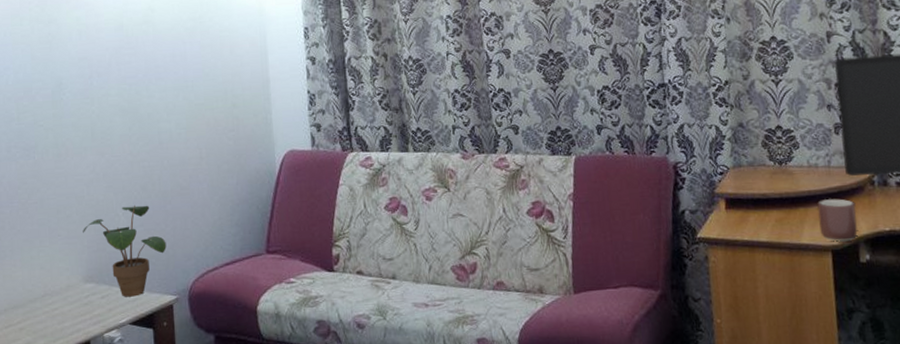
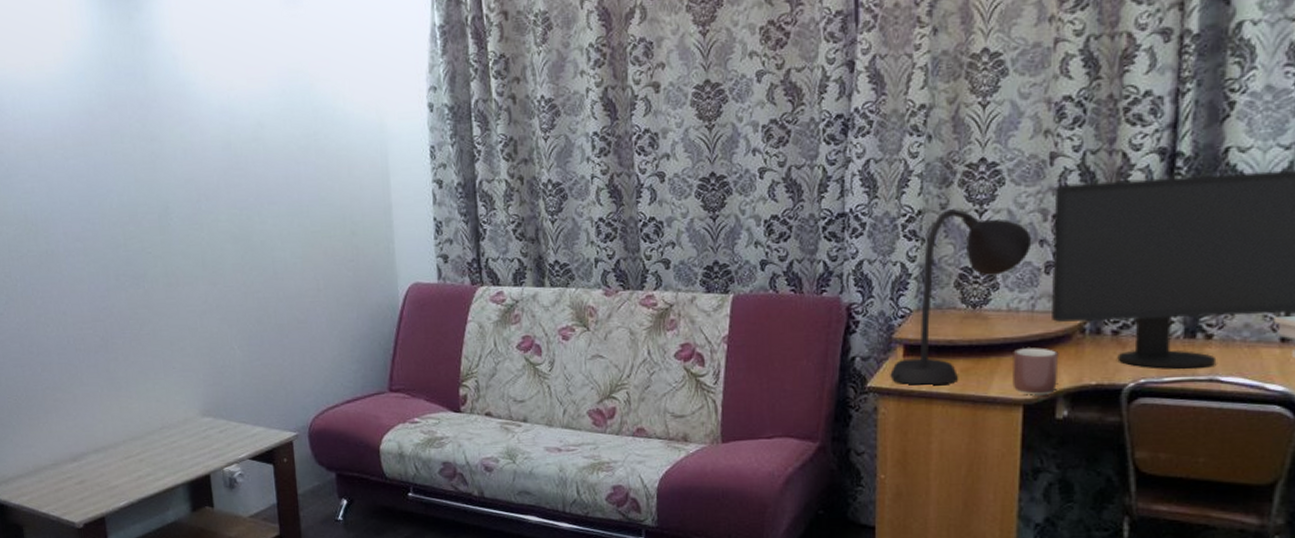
potted plant: present [83,204,167,297] -> none [197,338,285,432]
desk lamp: none [716,79,822,235] -> present [890,209,1032,385]

